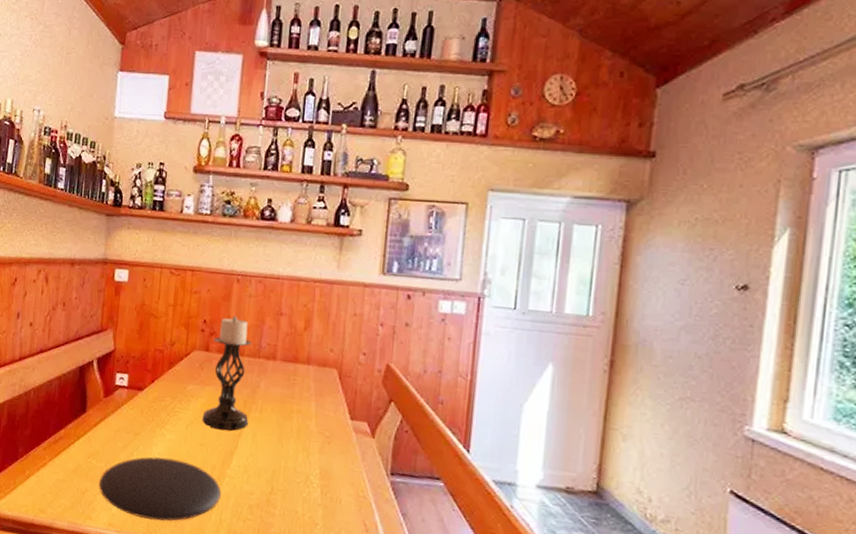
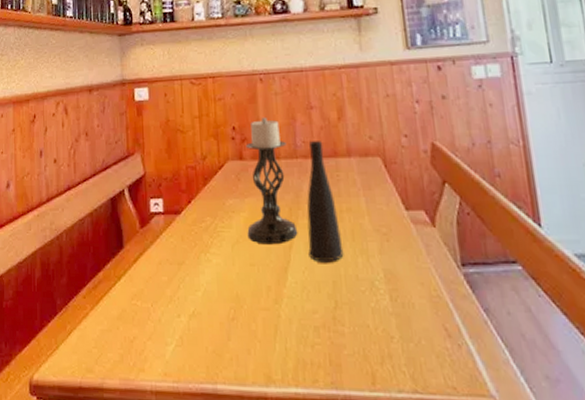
plate: present [98,456,221,521] -> none [147,286,282,362]
vase: none [255,345,288,454] -> present [307,141,344,263]

